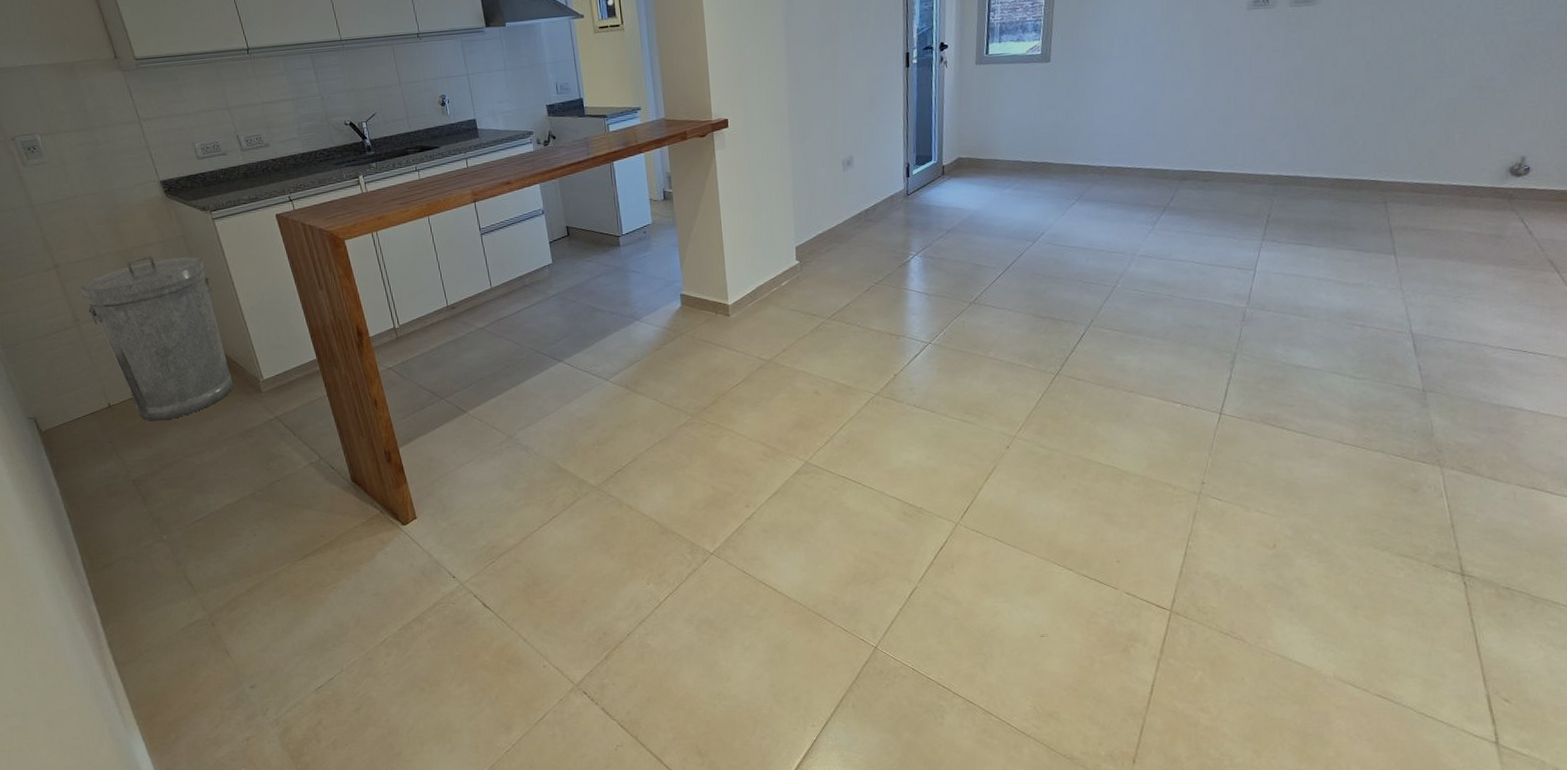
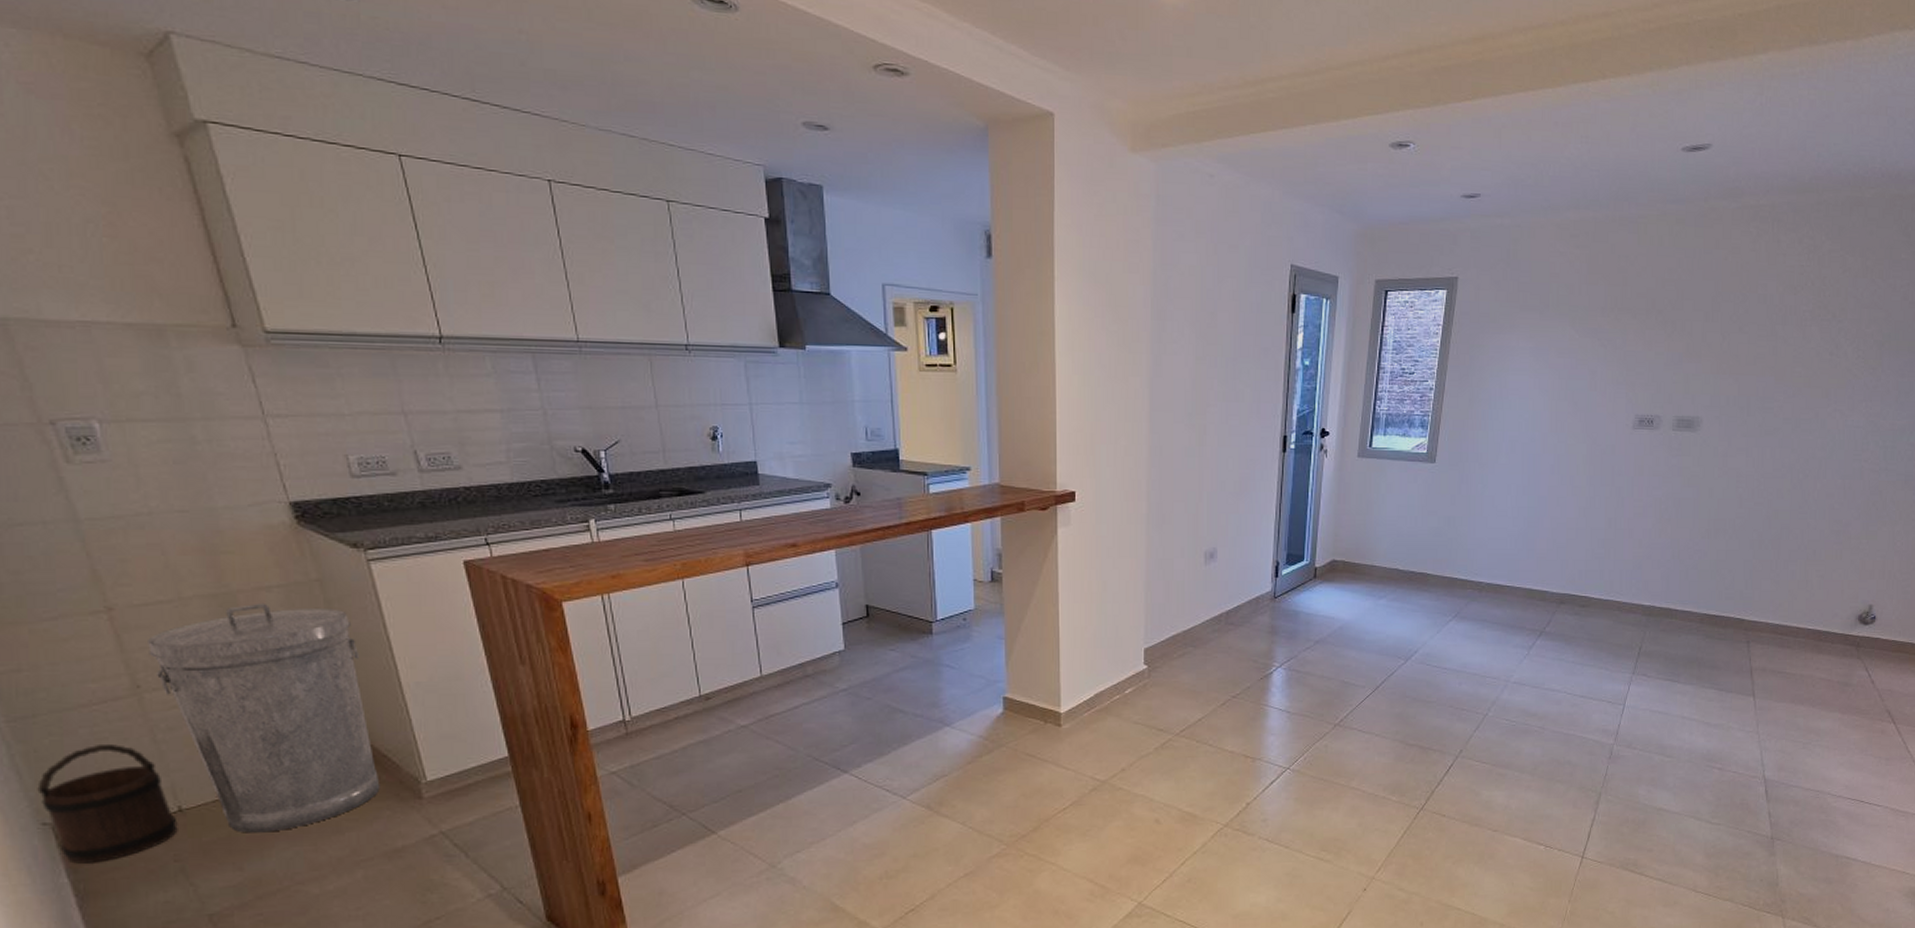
bucket: none [23,360,109,446] -> present [37,743,178,864]

